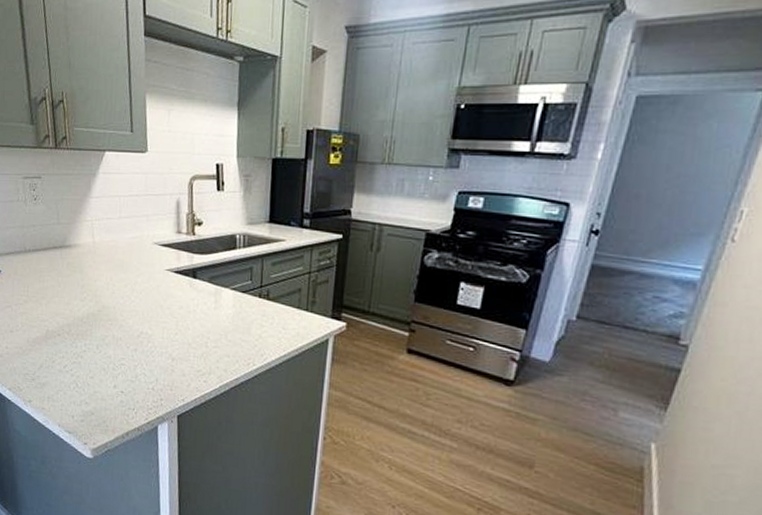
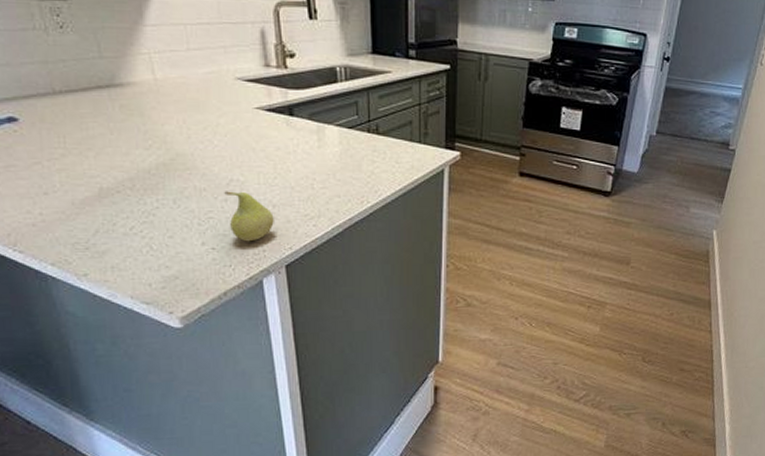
fruit: none [135,342,172,390] -> present [224,191,274,242]

